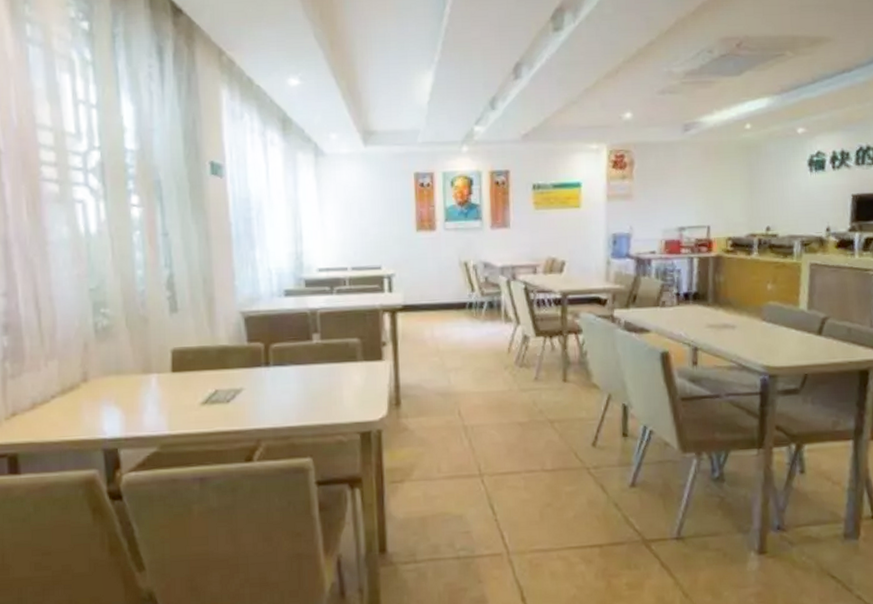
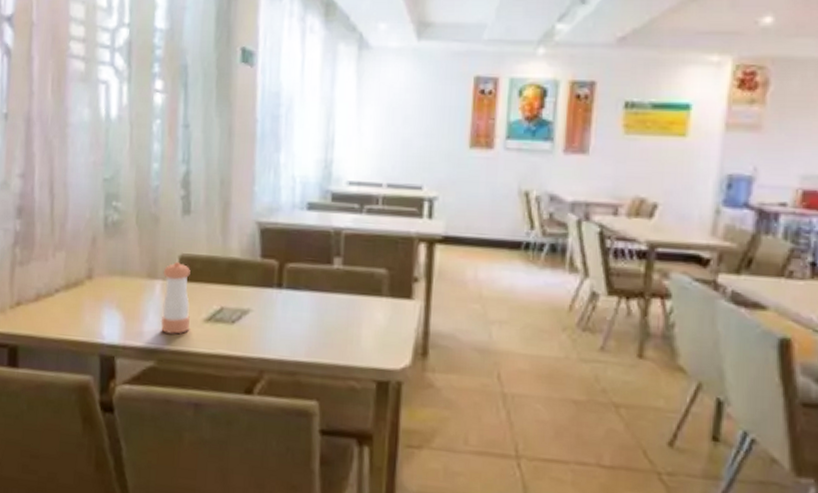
pepper shaker: none [157,355,189,420] -> present [160,261,191,335]

